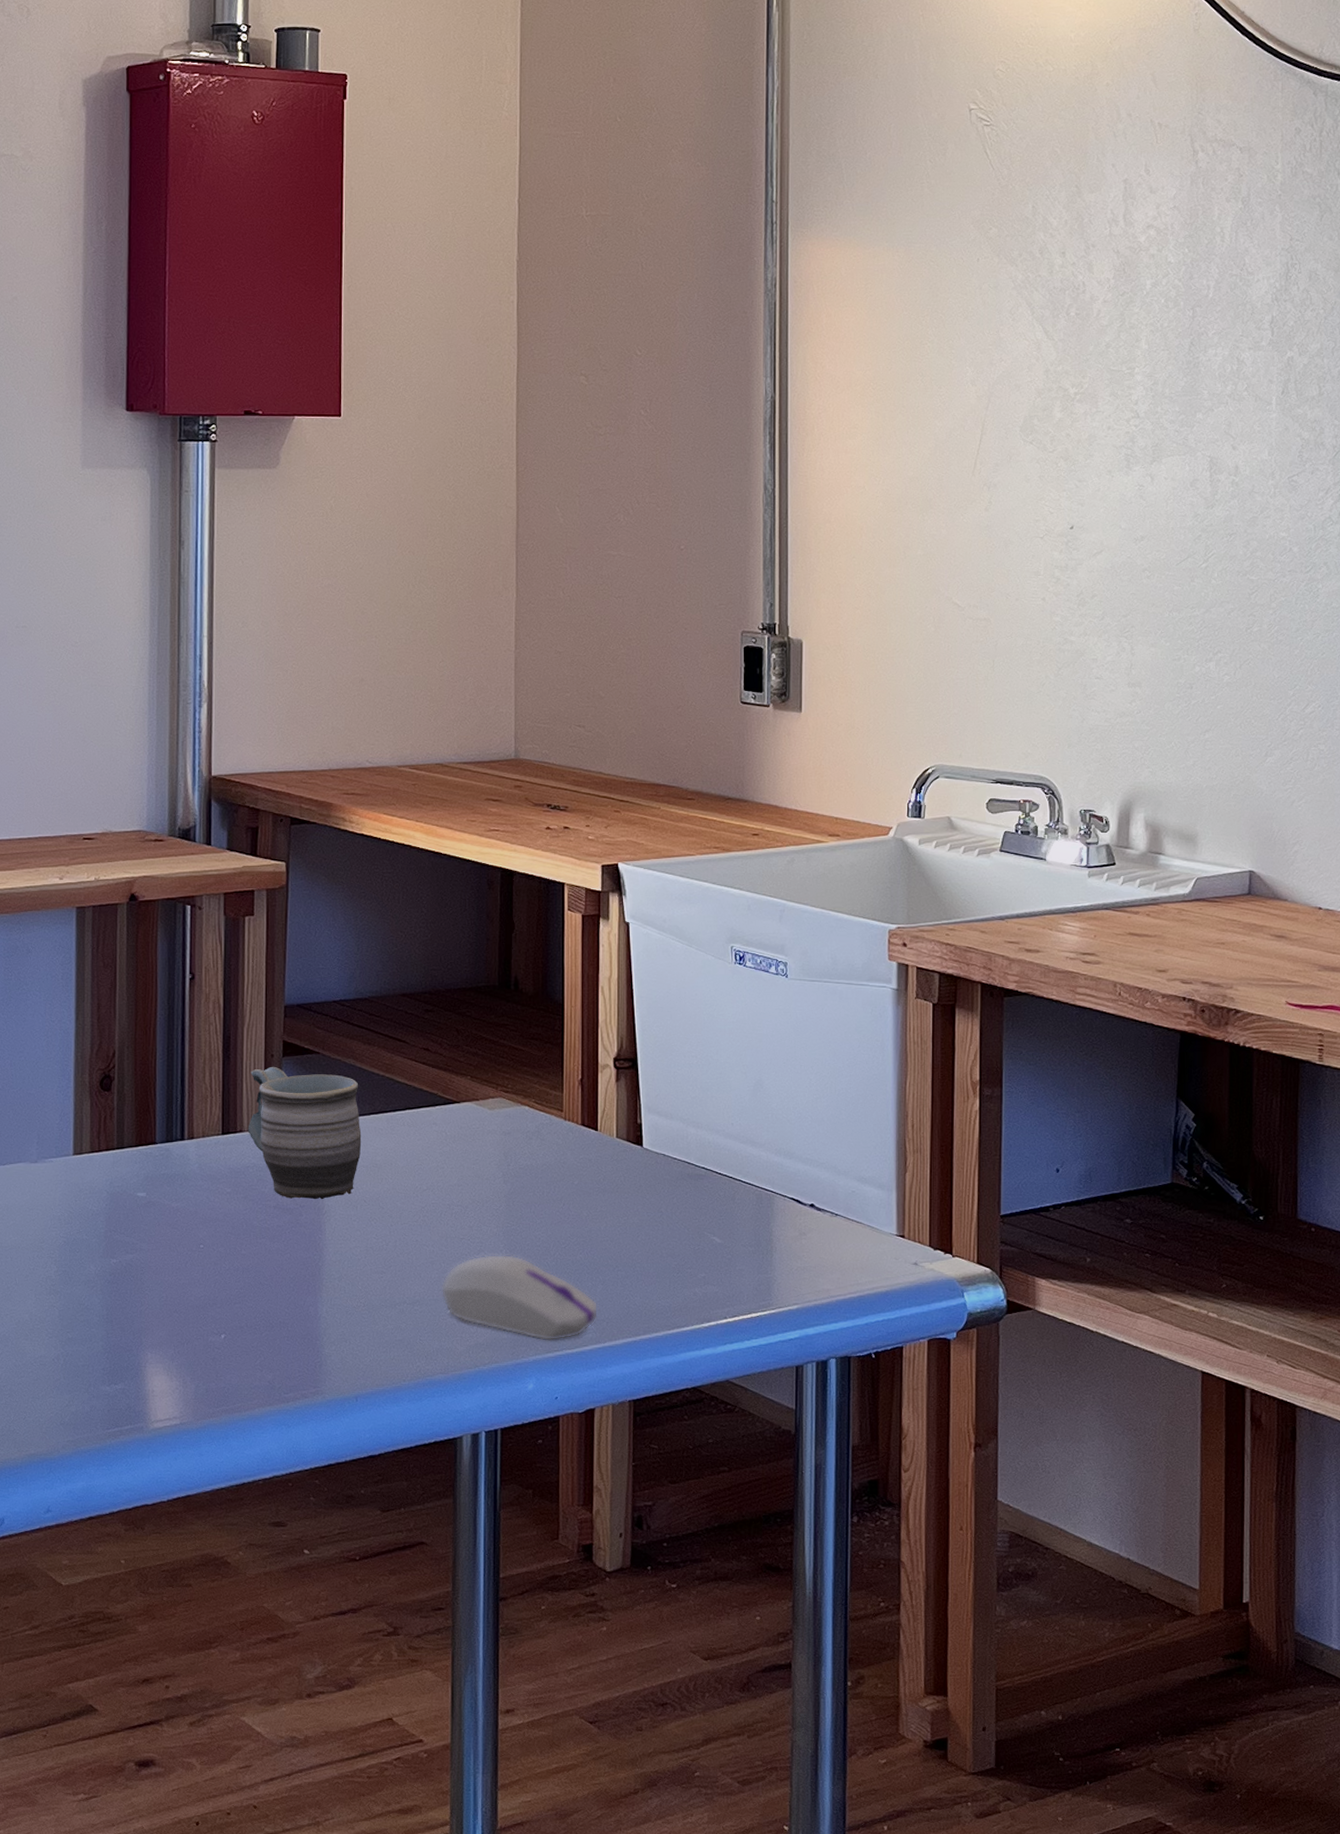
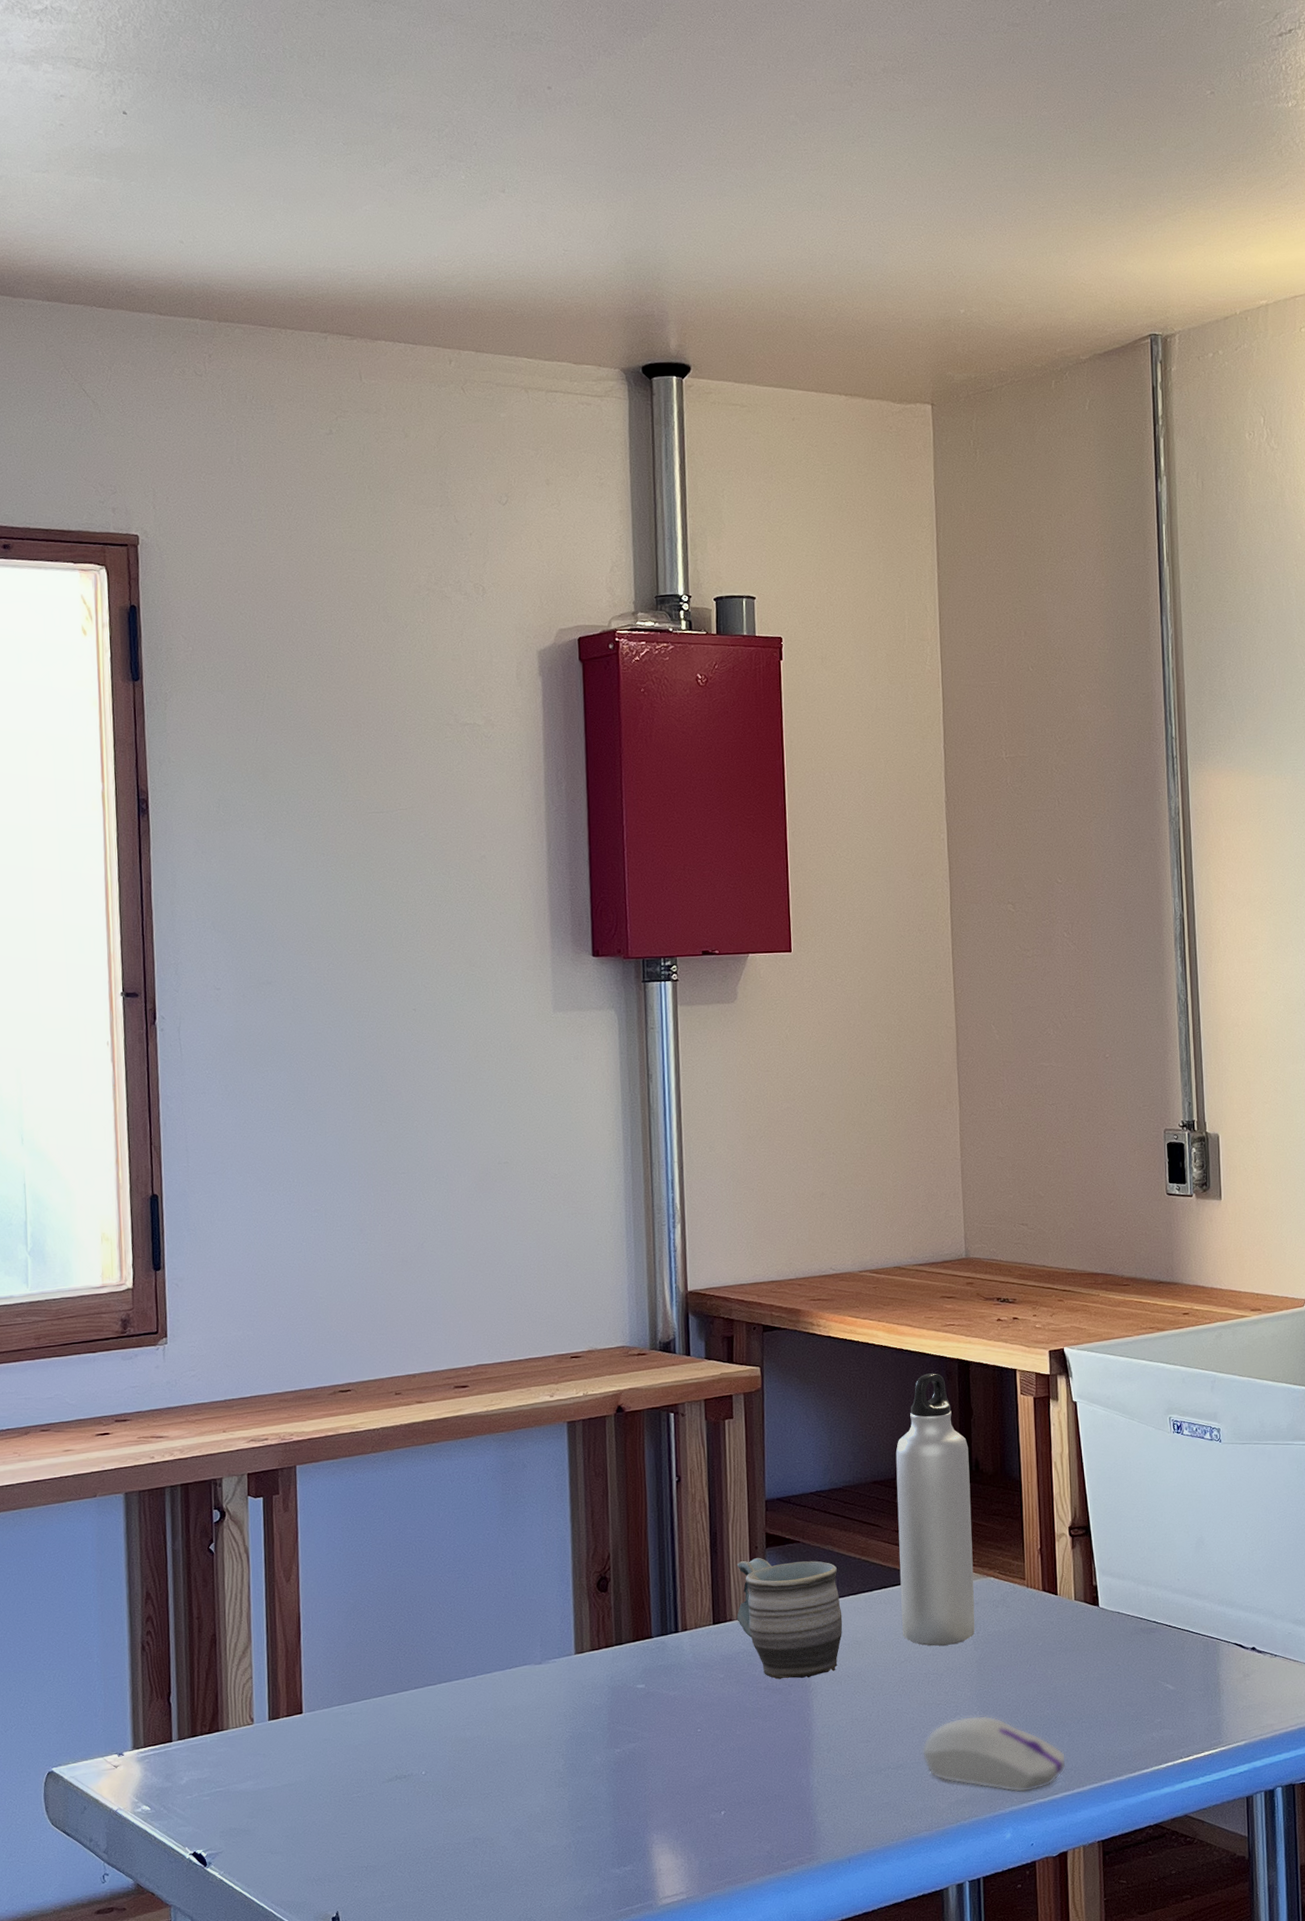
water bottle: none [426,881,508,1176] -> present [895,1373,975,1646]

